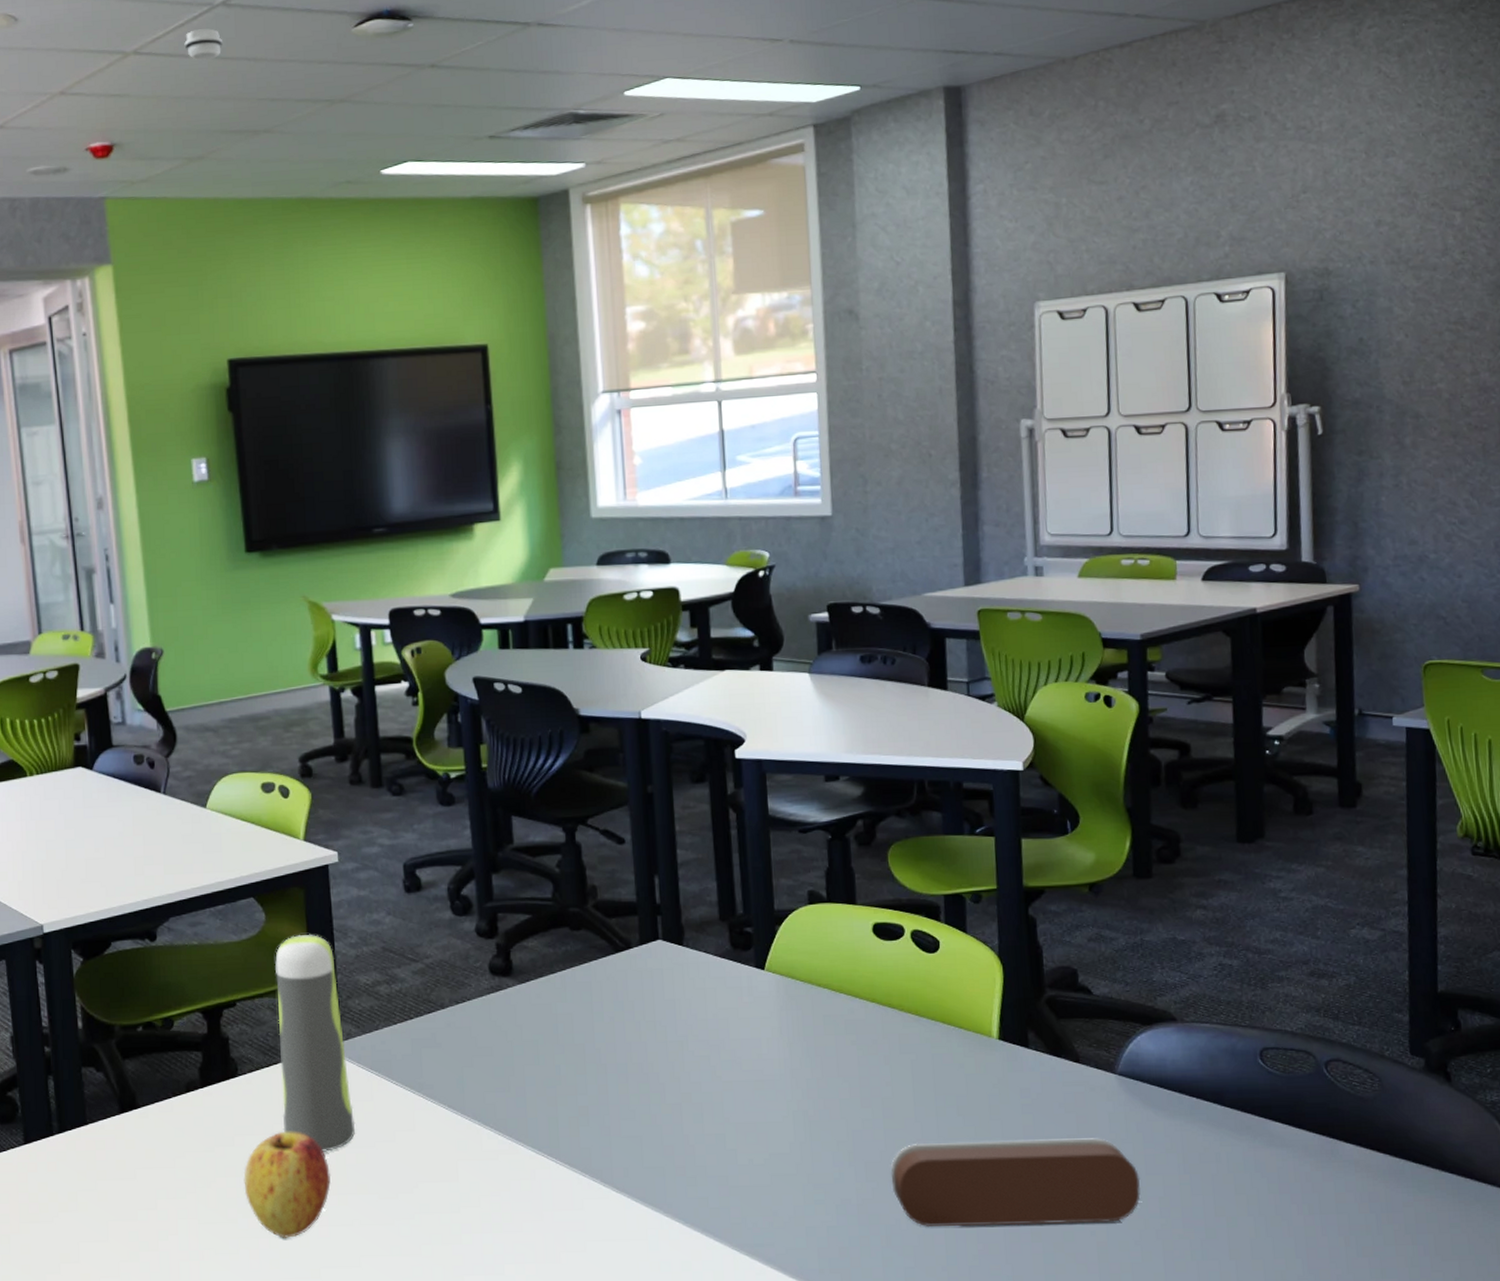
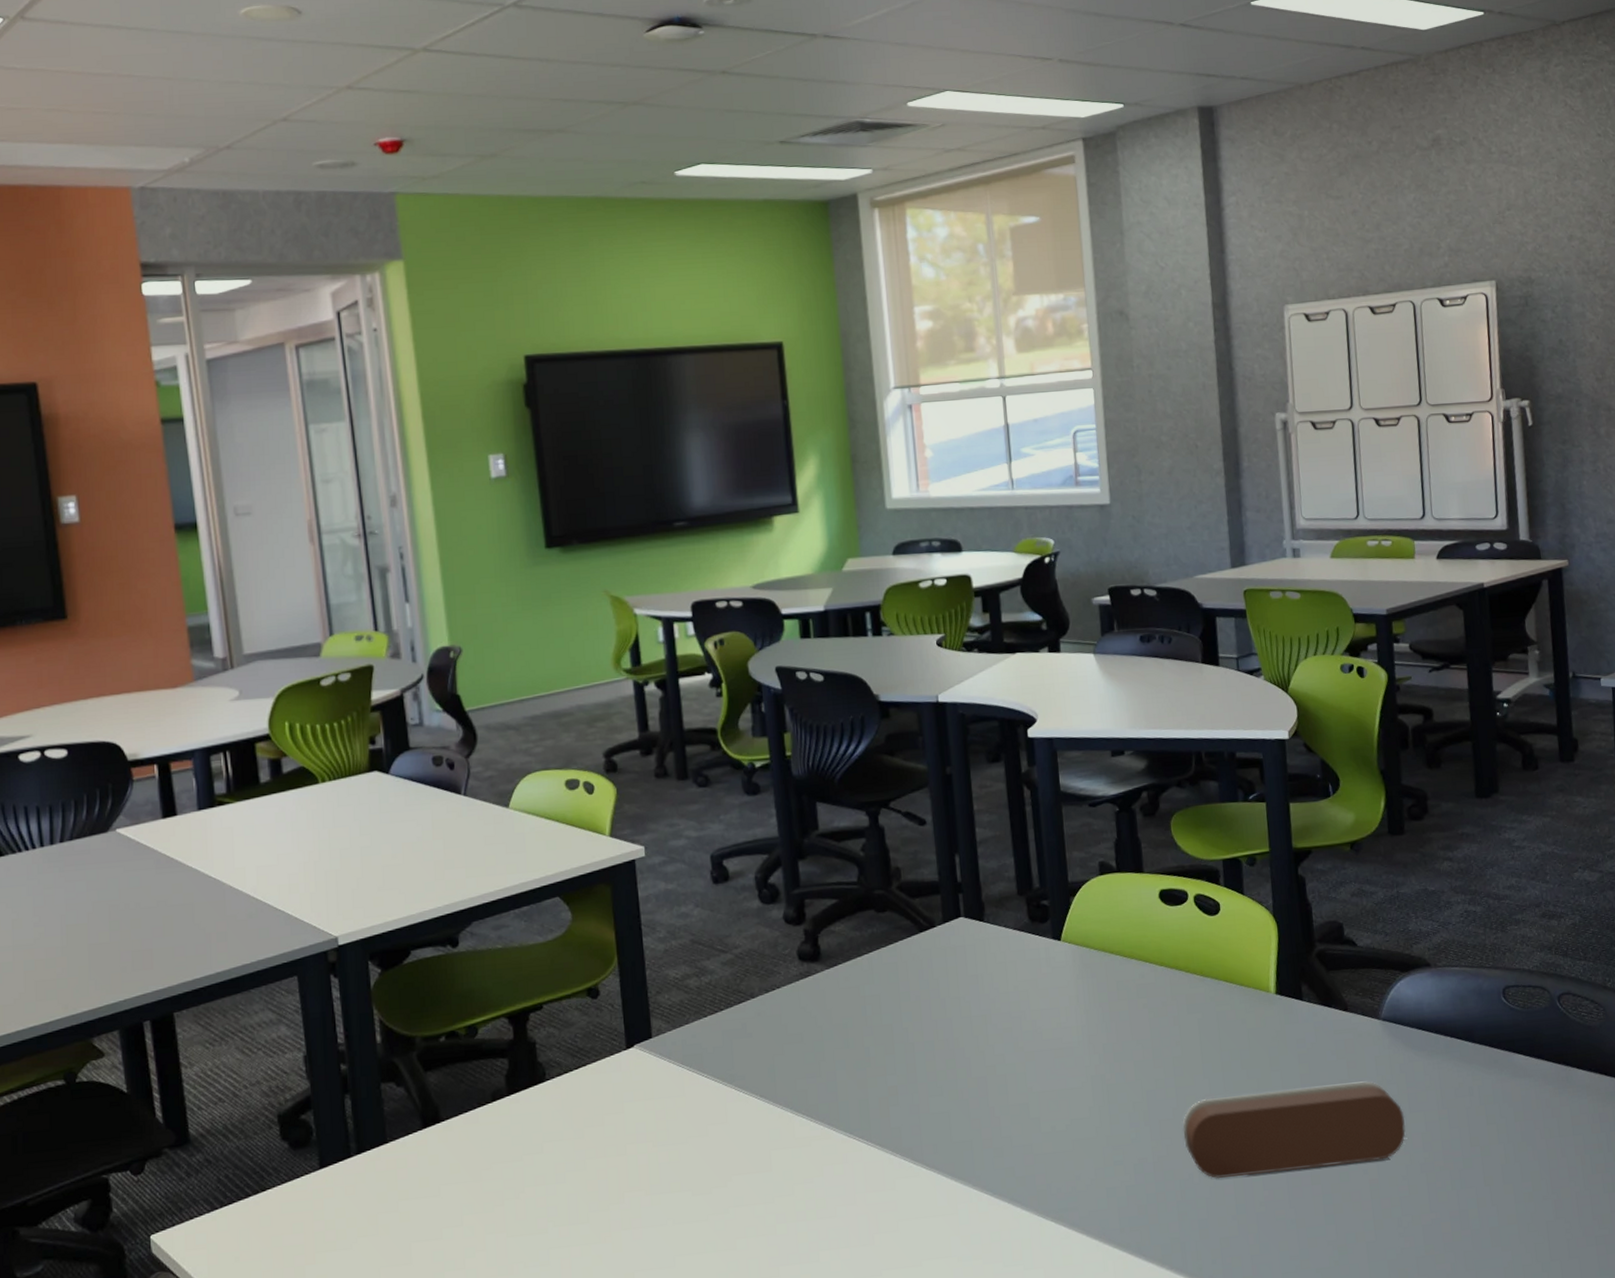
smoke detector: present [184,28,222,61] -> none [475,28,514,60]
apple: present [243,1131,331,1238] -> none [553,1133,644,1245]
water bottle: present [275,934,356,1152] -> none [582,930,667,1152]

